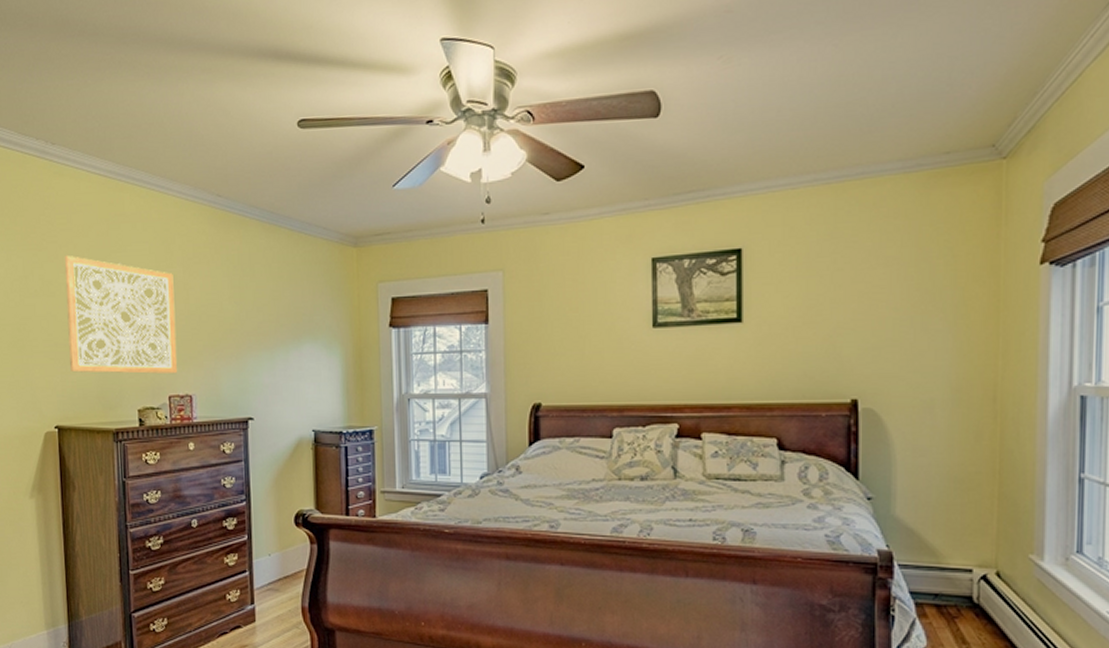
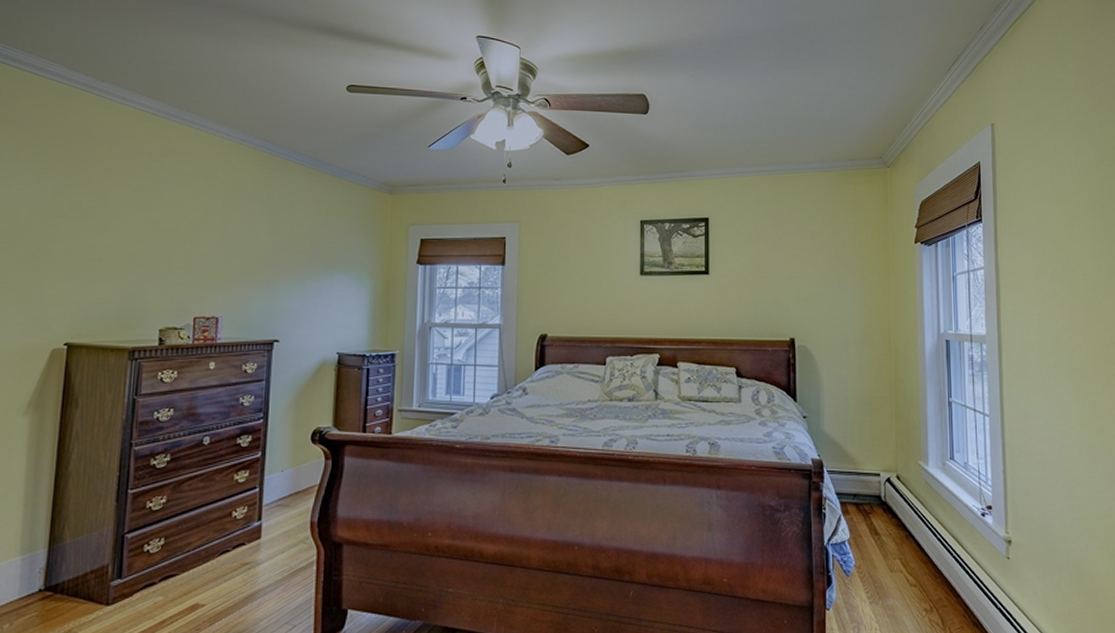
wall art: present [64,255,178,374] -> none [90,181,212,297]

